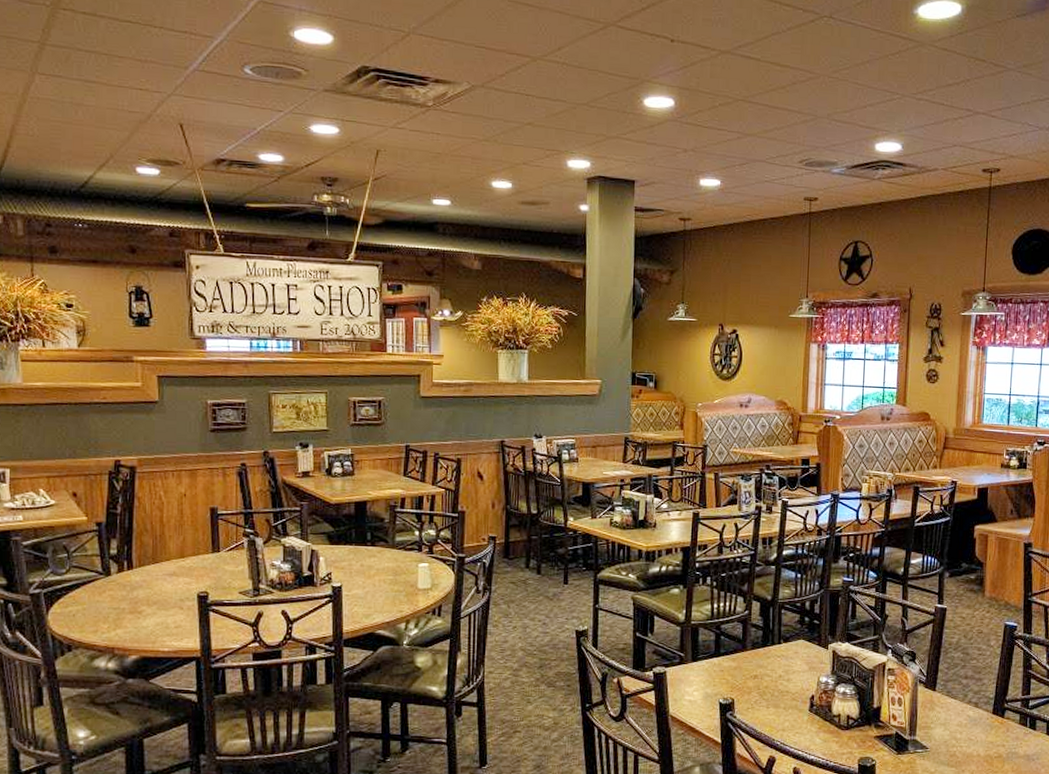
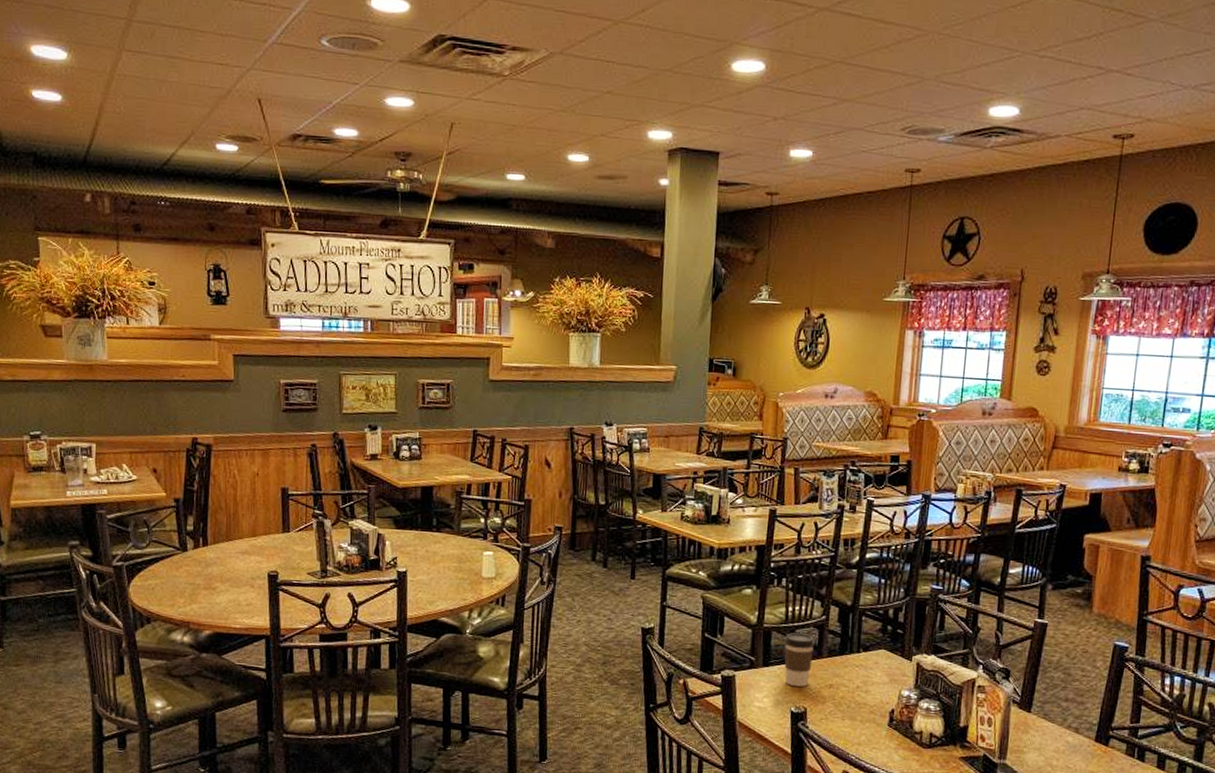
coffee cup: none [710,628,740,679] -> present [783,633,815,687]

